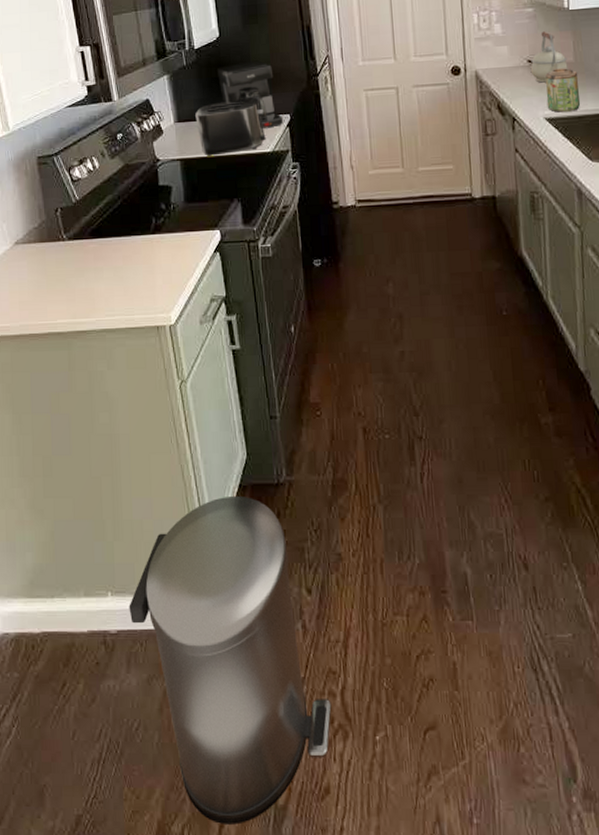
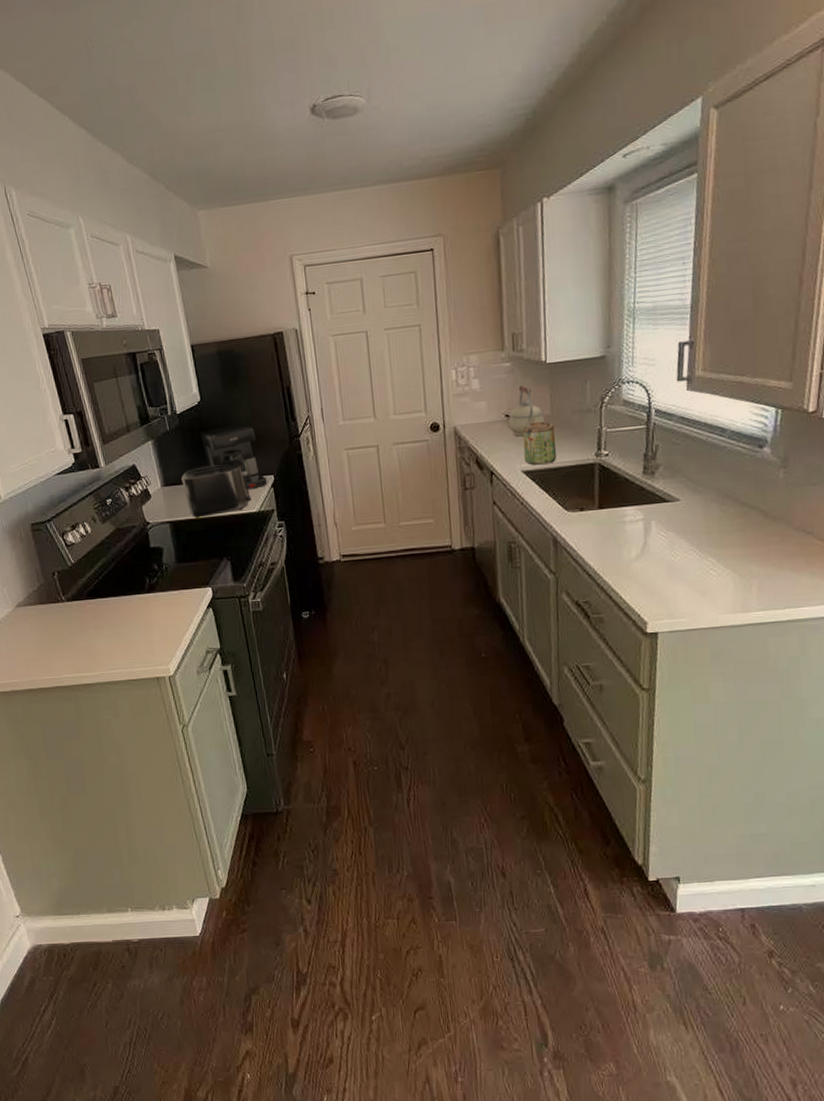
pedal bin: present [129,495,332,825] -> none [147,823,333,1089]

